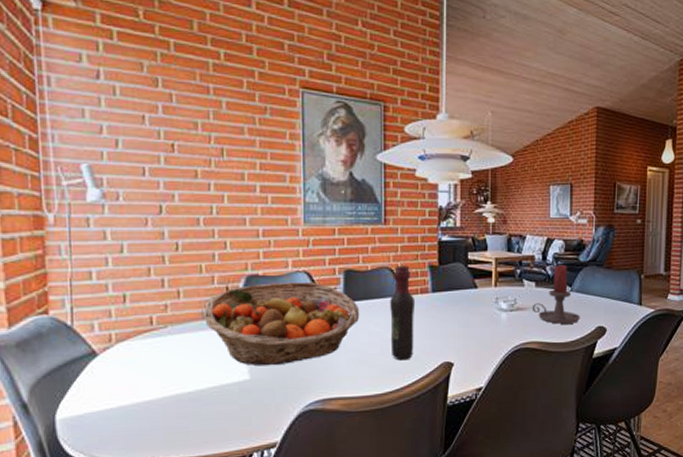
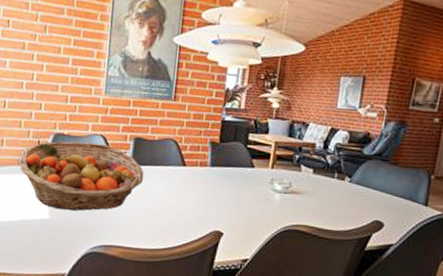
wine bottle: present [390,265,416,361] -> none [167,138,195,224]
candle holder: present [532,265,581,324] -> none [306,155,358,214]

